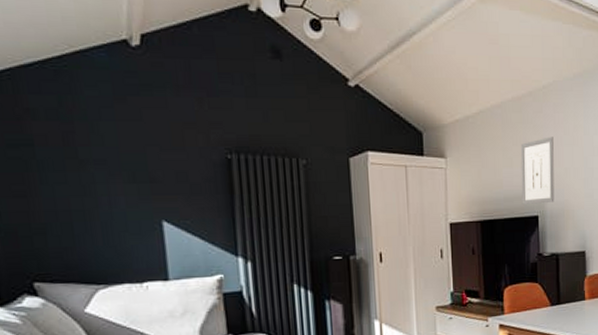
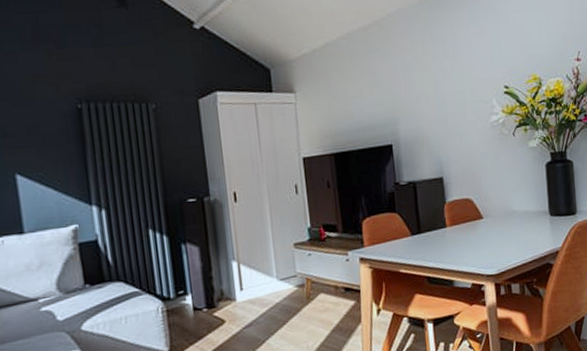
wall art: present [520,137,554,205] -> none [369,64,408,135]

